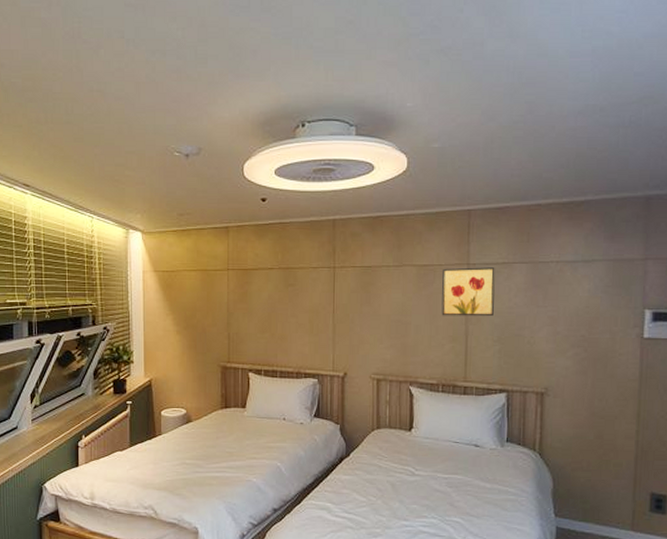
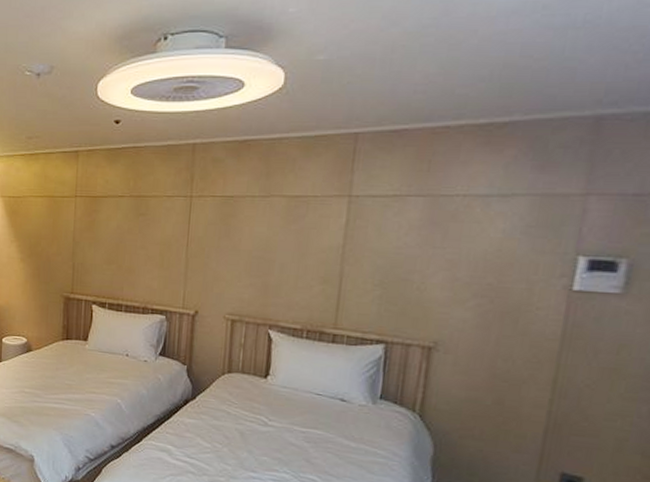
wall art: present [441,267,495,317] -> none [312,200,383,257]

